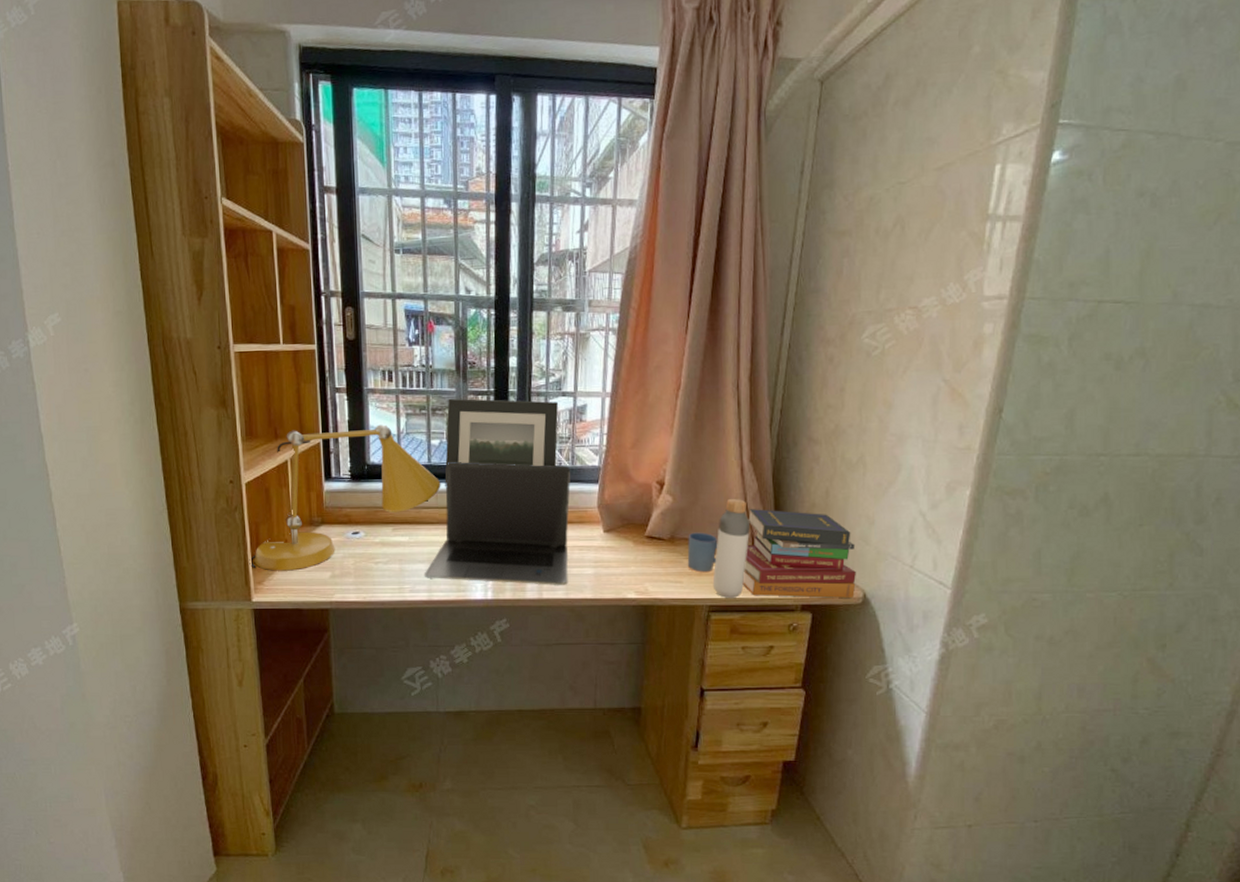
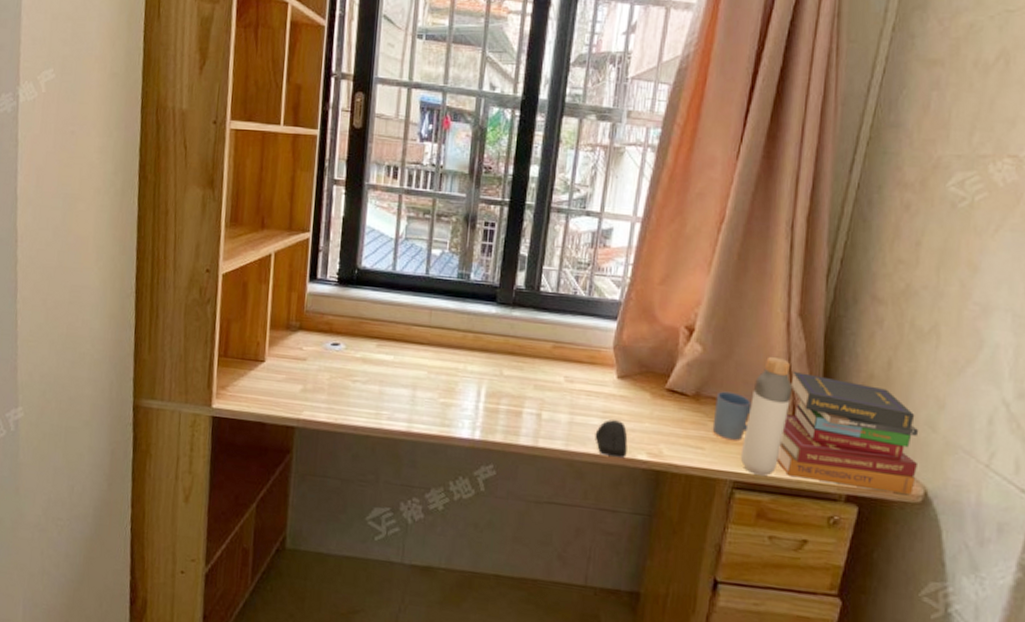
table lamp: present [249,424,441,571] -> none [215,221,437,379]
laptop computer: present [425,461,570,585] -> none [406,275,586,434]
picture frame: present [445,398,558,487] -> none [441,204,580,305]
computer mouse: none [590,568,618,598] -> present [595,420,628,457]

